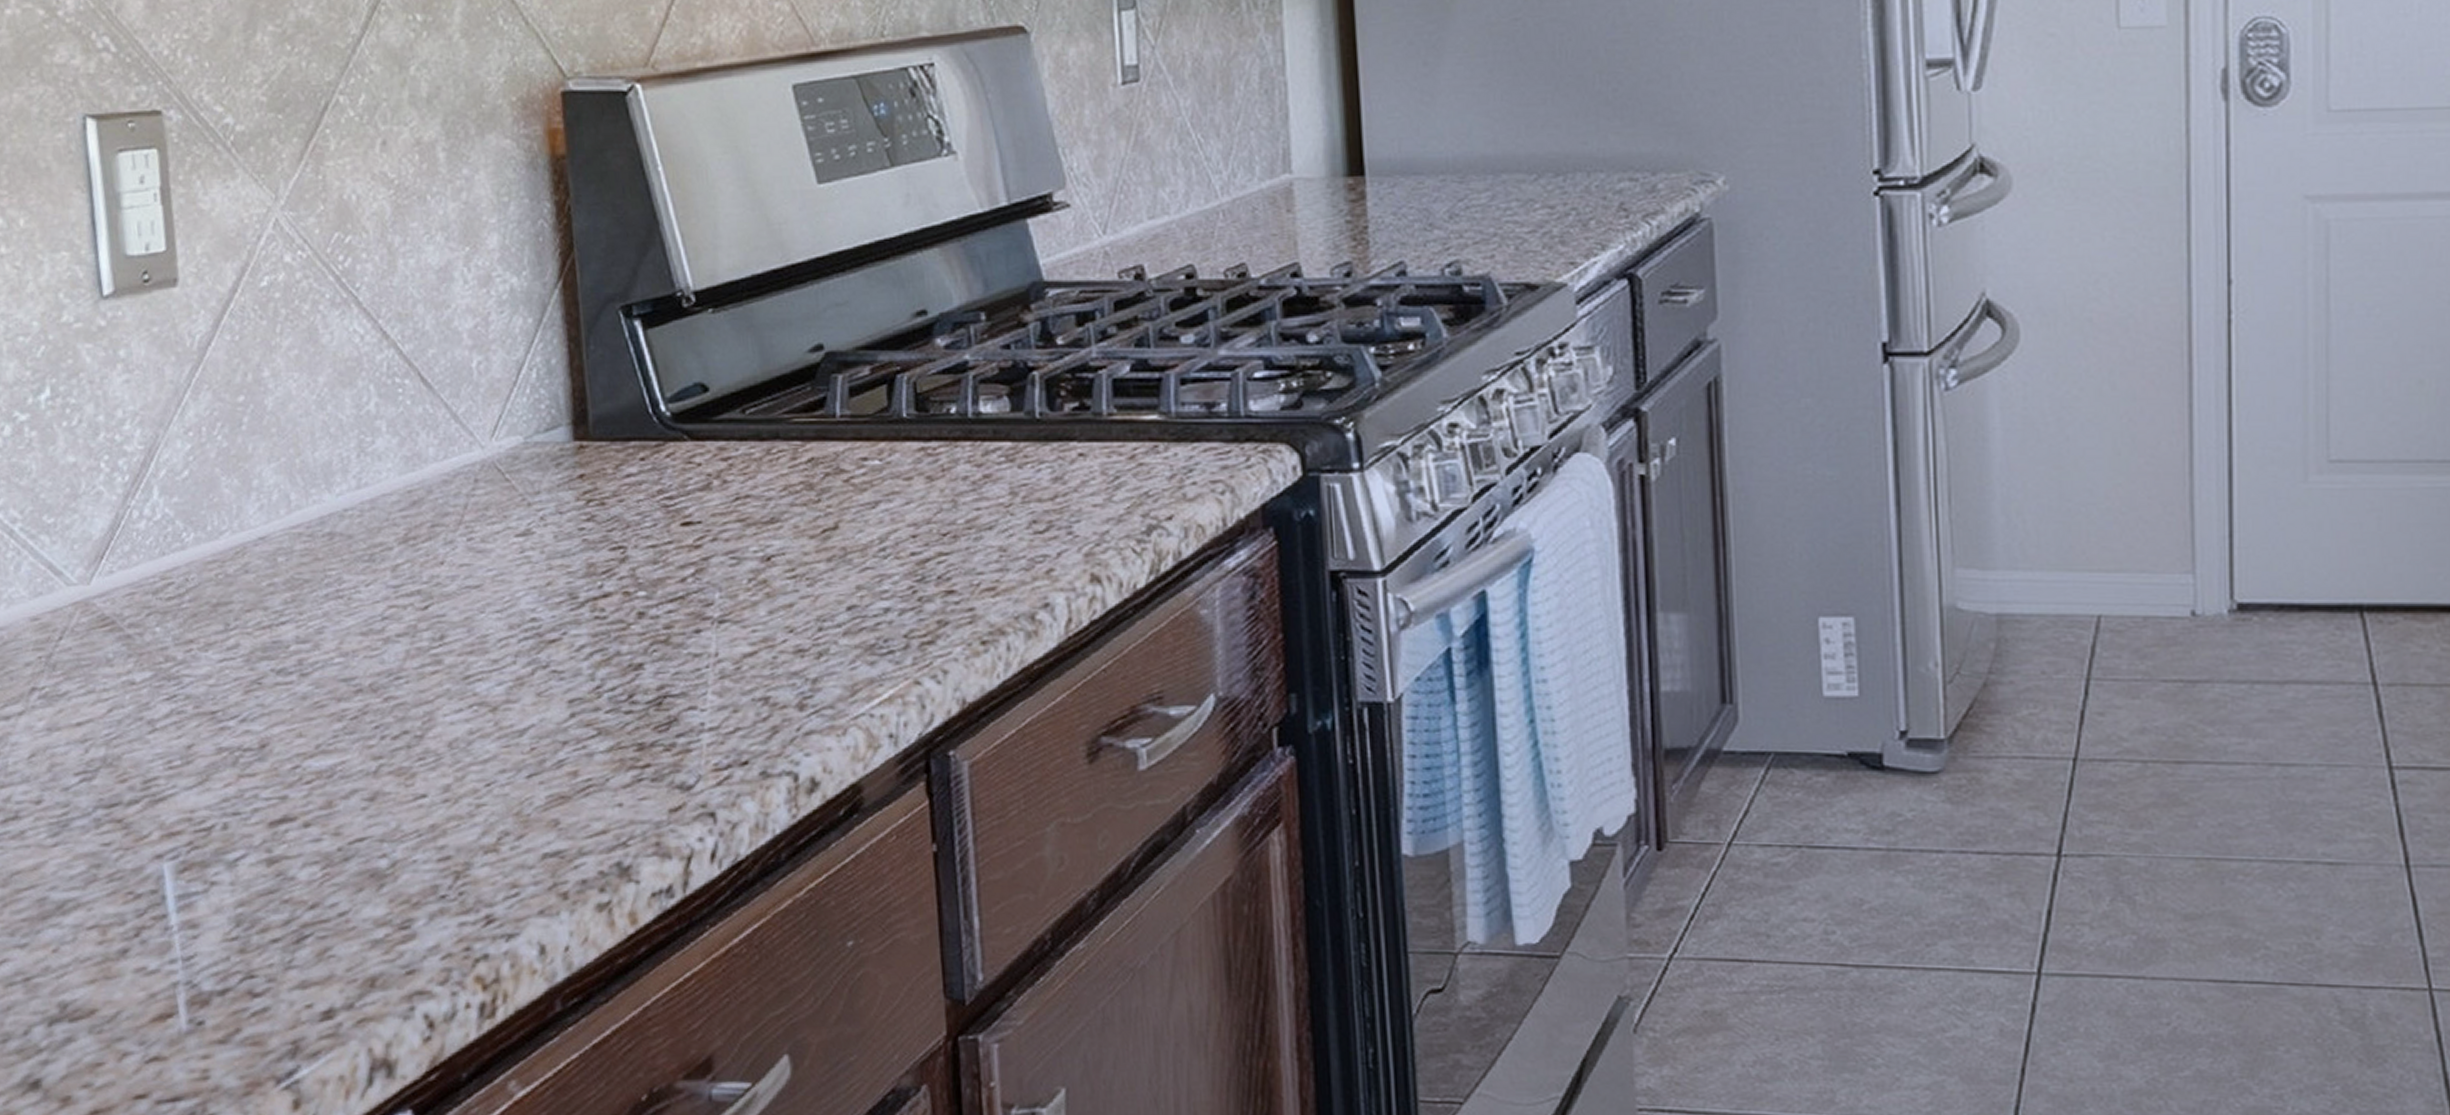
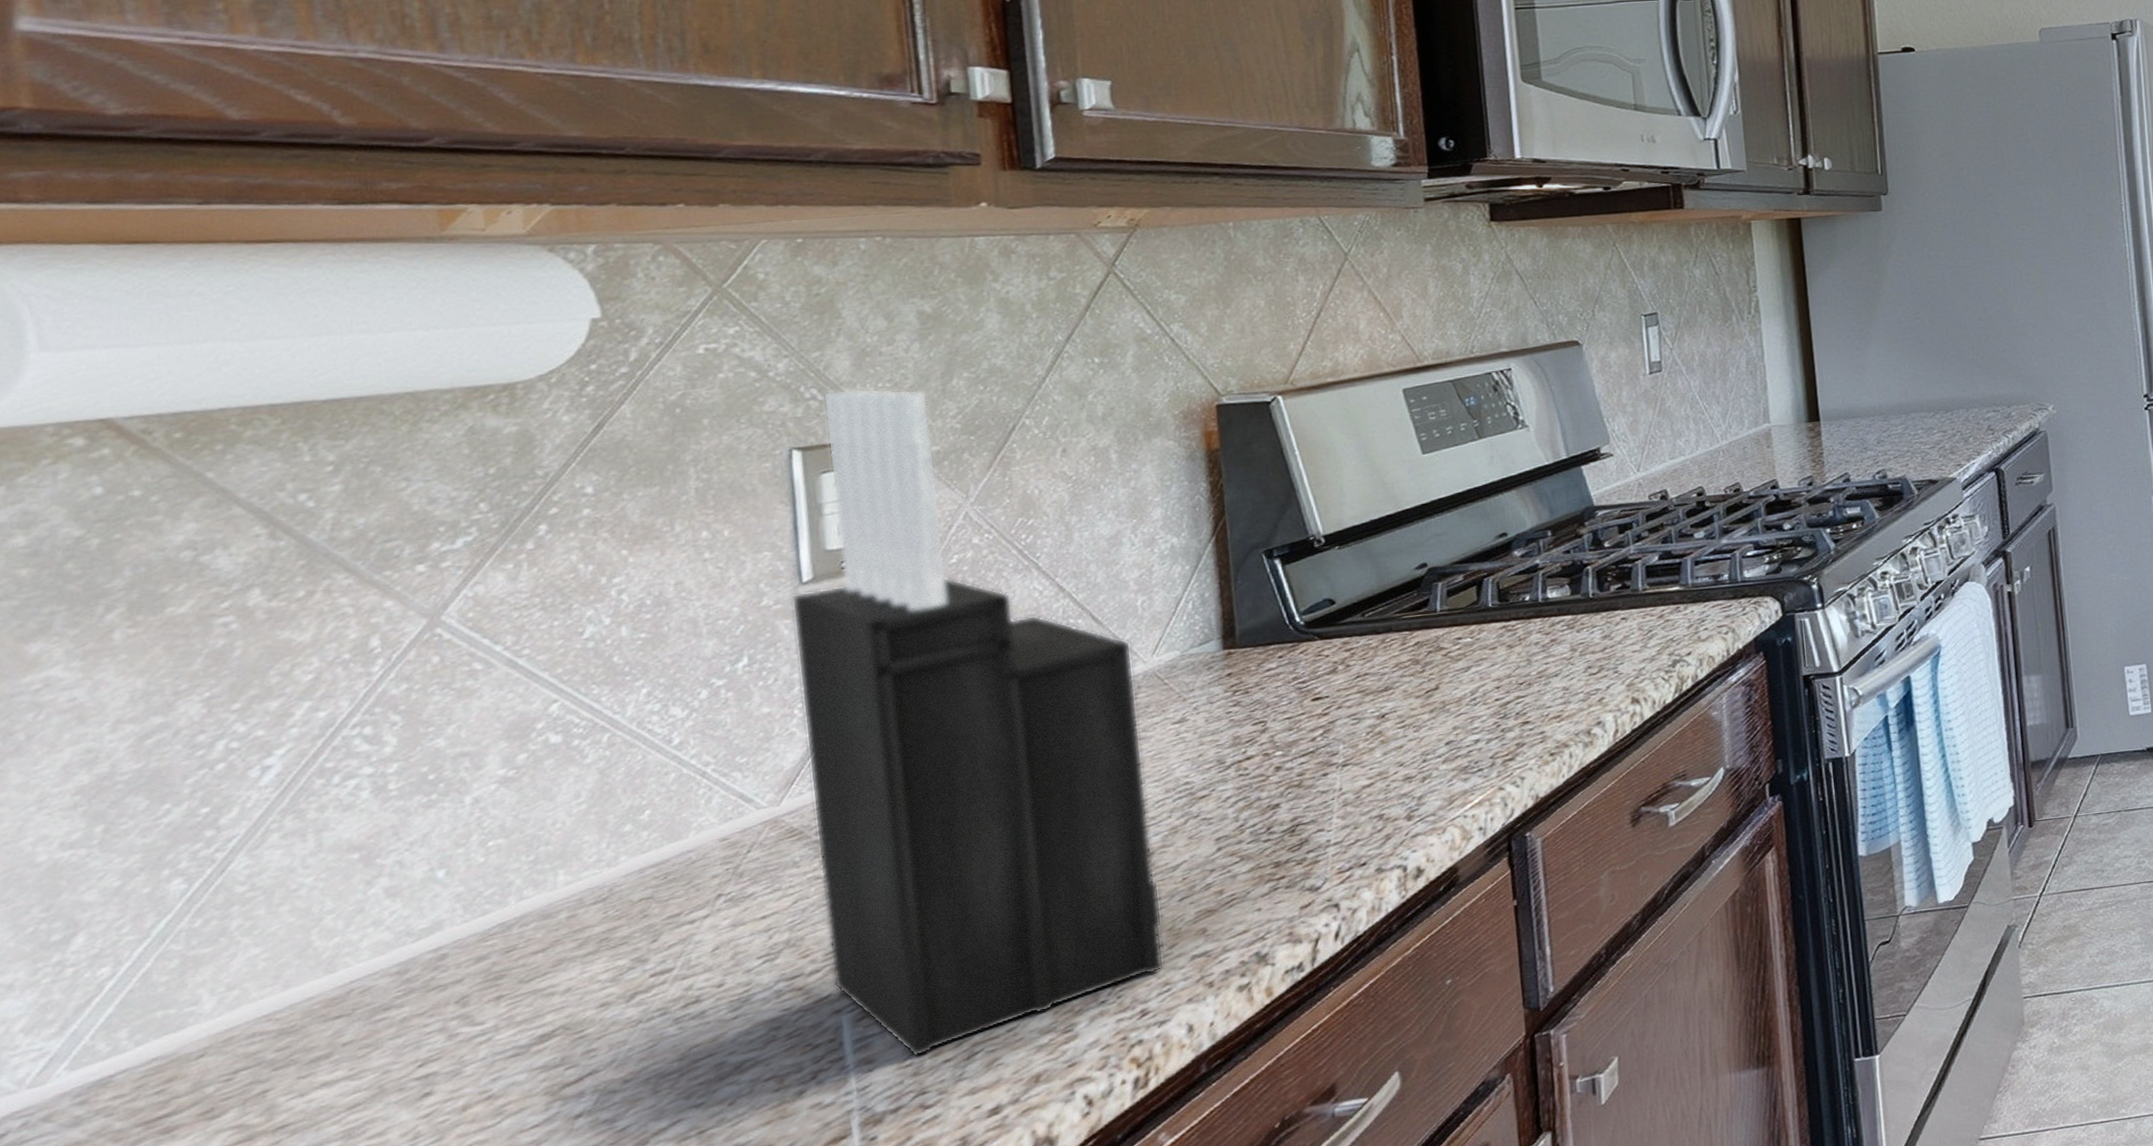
knife block: none [92,39,512,929] -> present [791,388,1165,1057]

